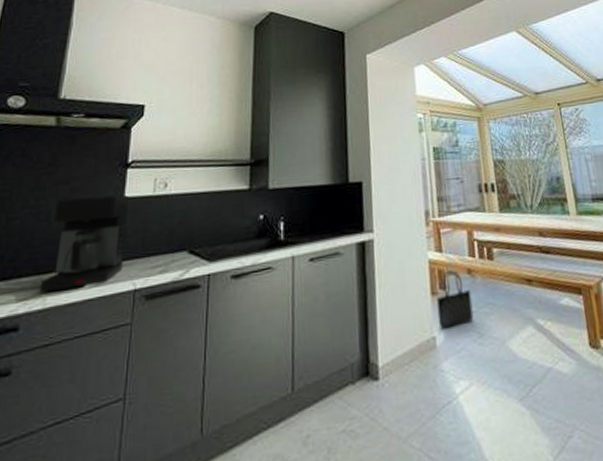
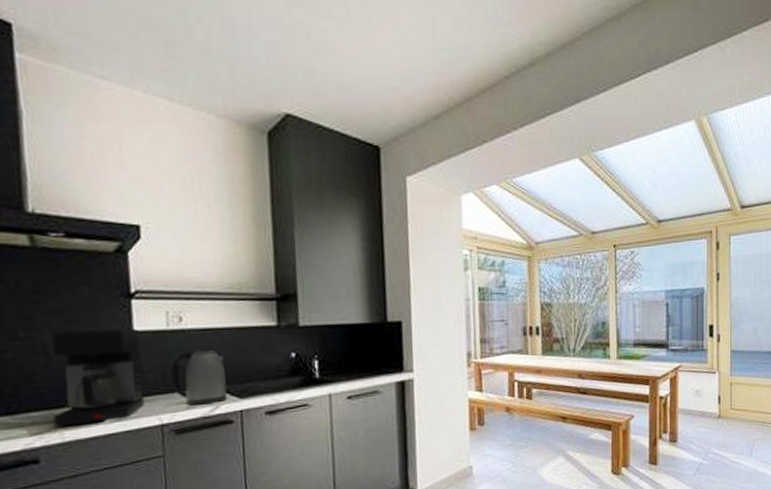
kettle: none [150,213,200,270] -> present [171,349,228,406]
tote bag: present [436,270,474,329] -> none [474,409,509,460]

